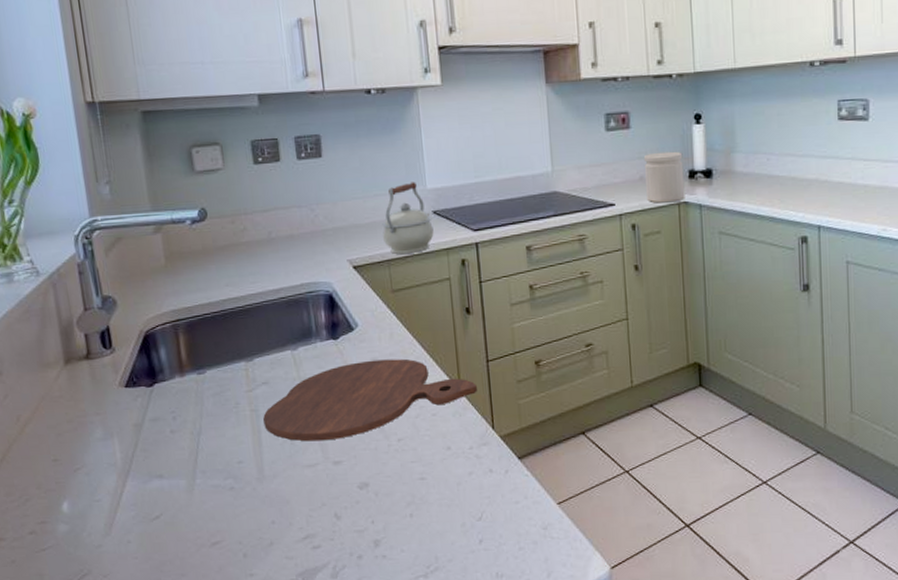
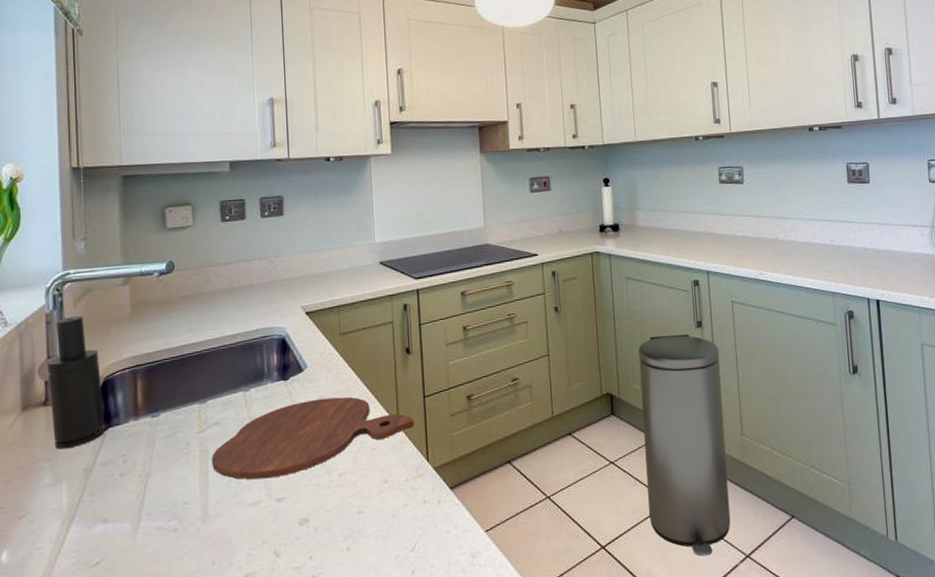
soap dispenser: none [84,265,152,404] -> present [47,315,106,449]
kettle: present [382,182,434,255] -> none [334,236,380,301]
jar: present [643,151,685,203] -> none [561,209,597,253]
pedal bin: none [732,298,834,540] -> present [638,333,731,557]

